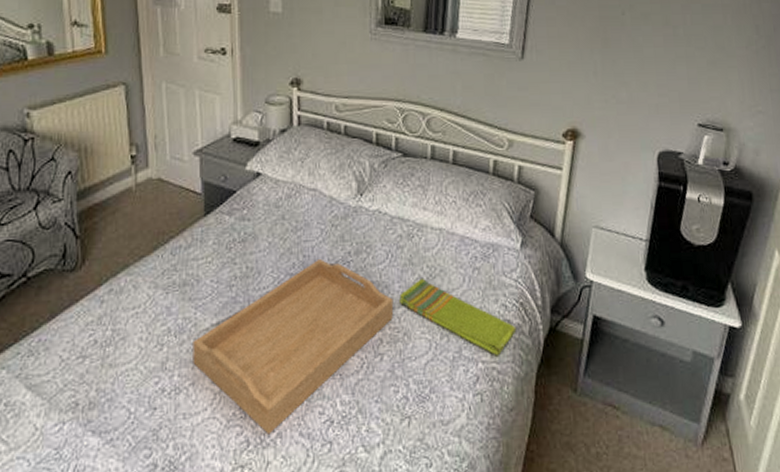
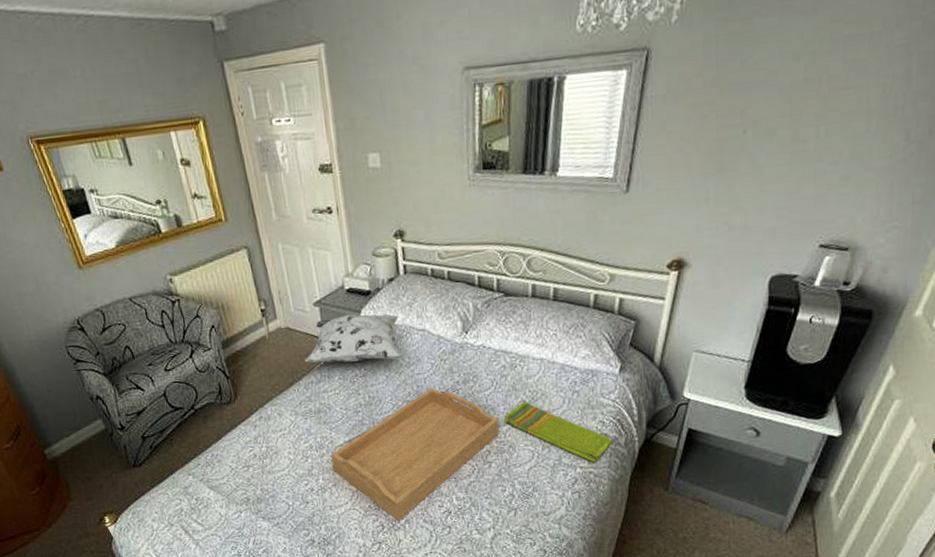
decorative pillow: none [174,167,288,224] -> present [304,313,401,363]

